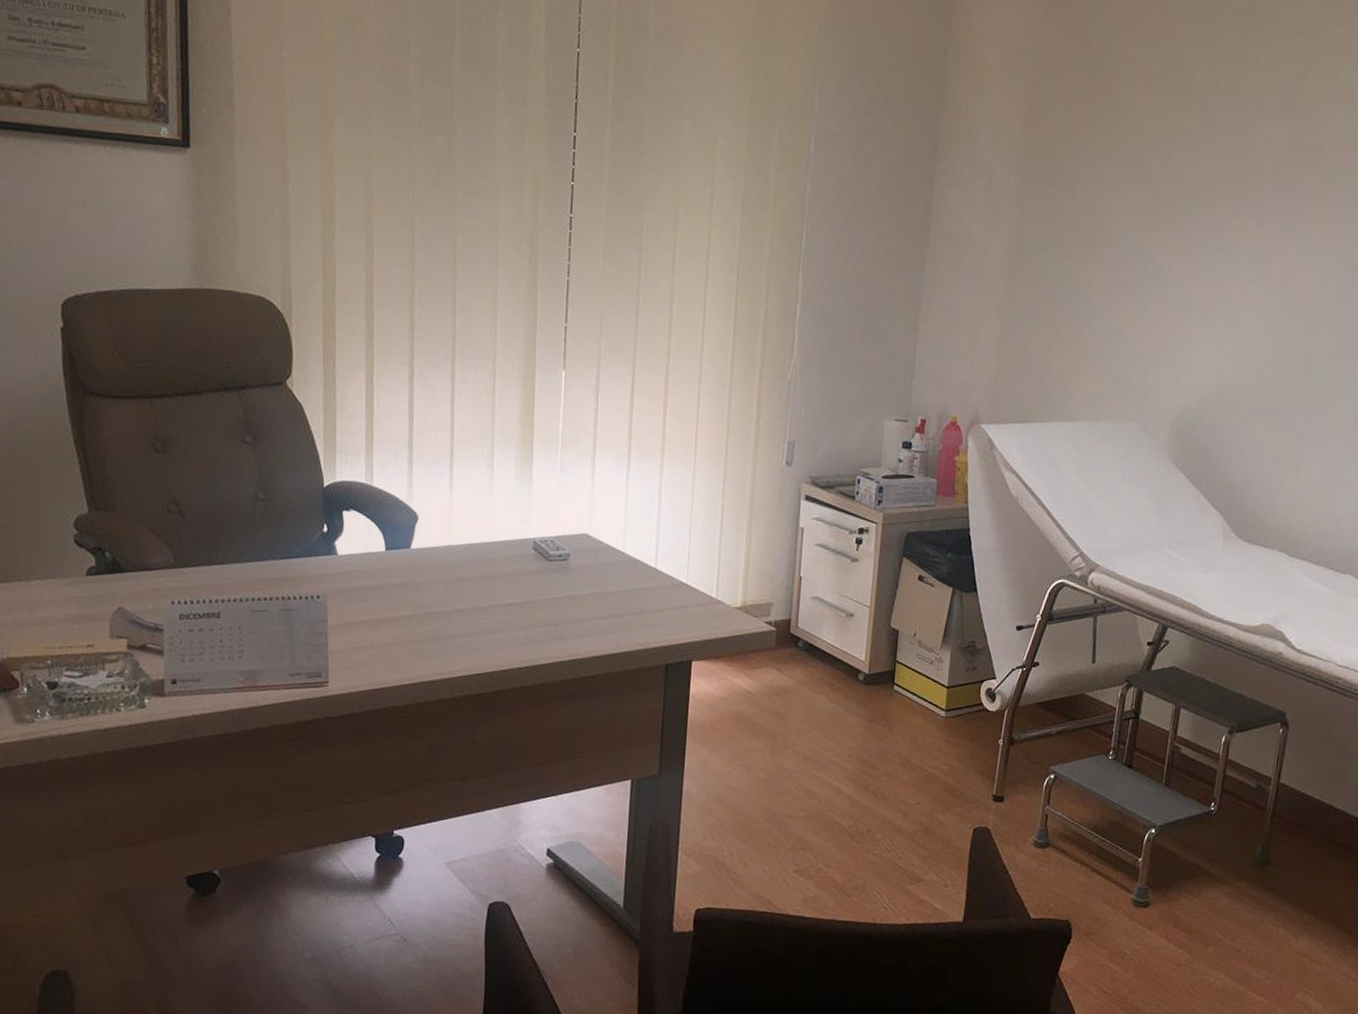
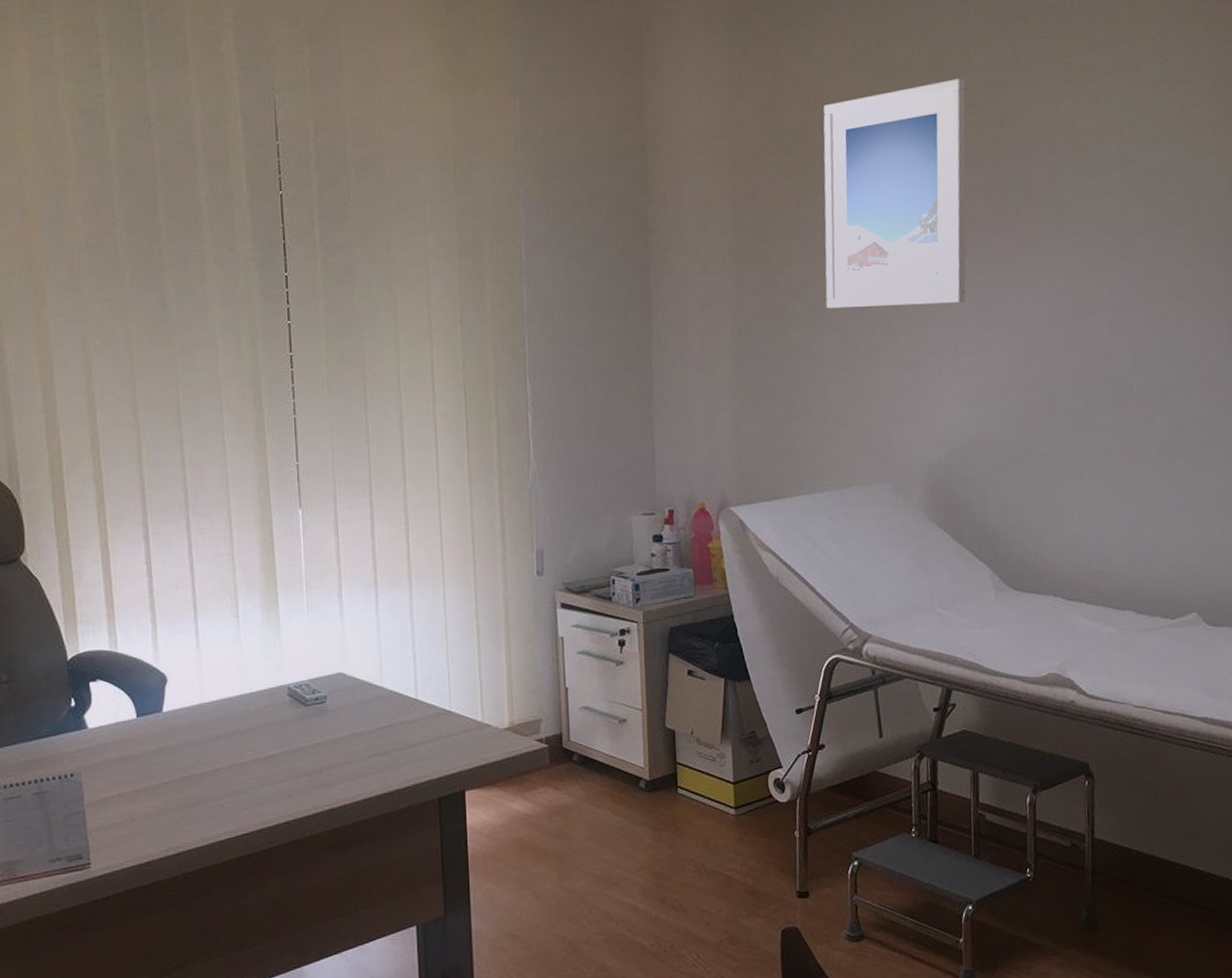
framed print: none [1103,25,1275,254] -> present [823,79,966,309]

